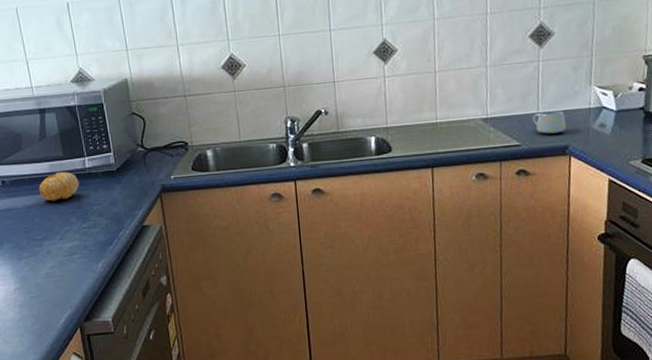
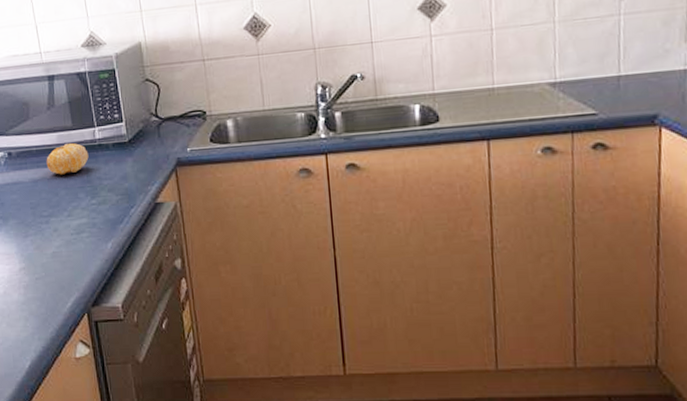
mug: present [532,110,566,134] -> none [611,73,654,101]

